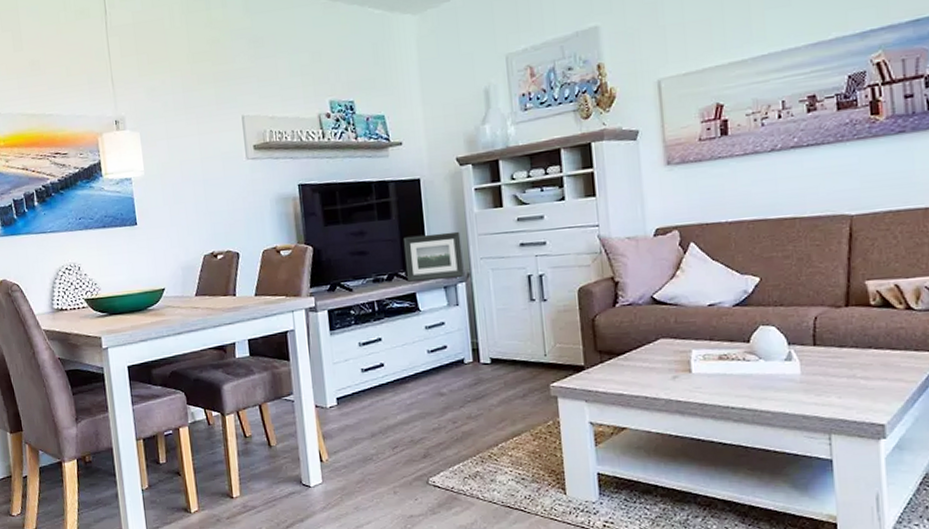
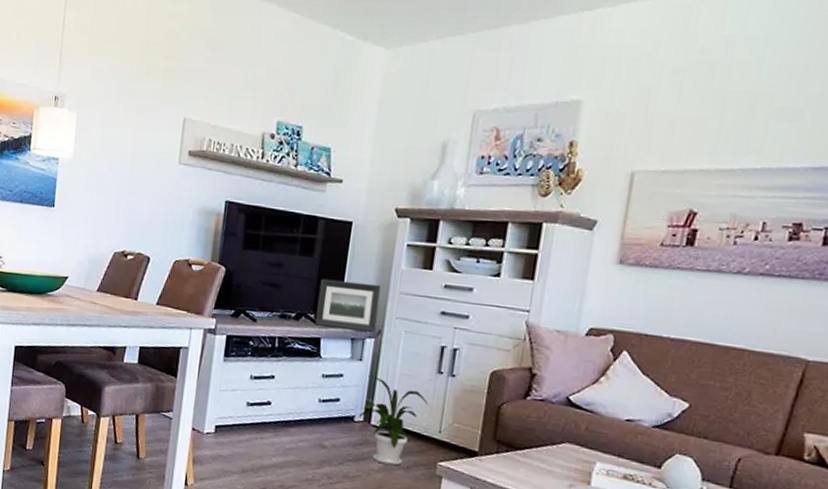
house plant: none [467,317,529,398] -> present [358,375,429,467]

